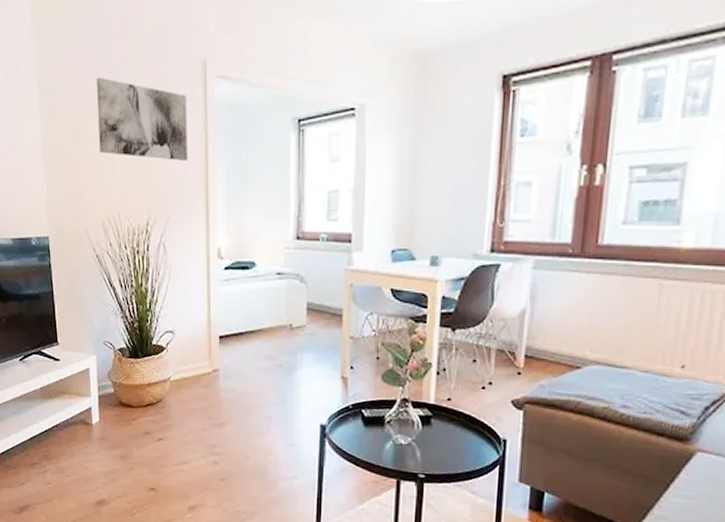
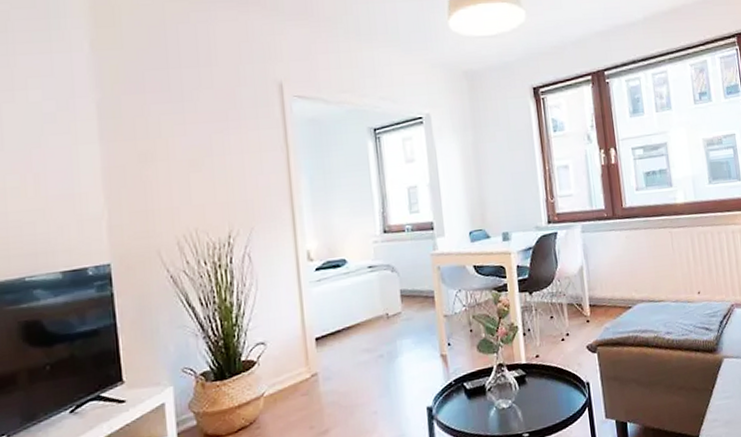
wall art: present [96,77,187,162] -> none [165,100,269,173]

